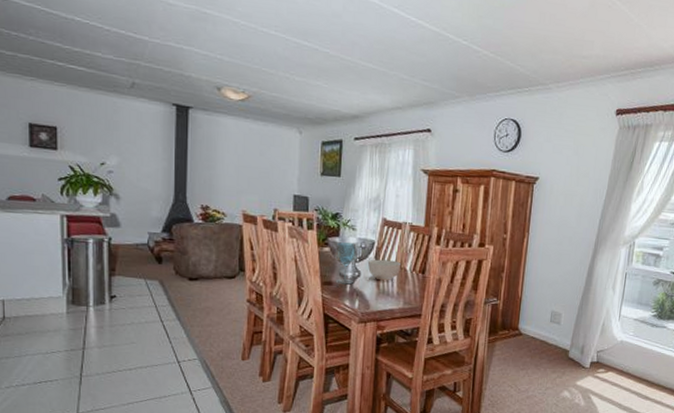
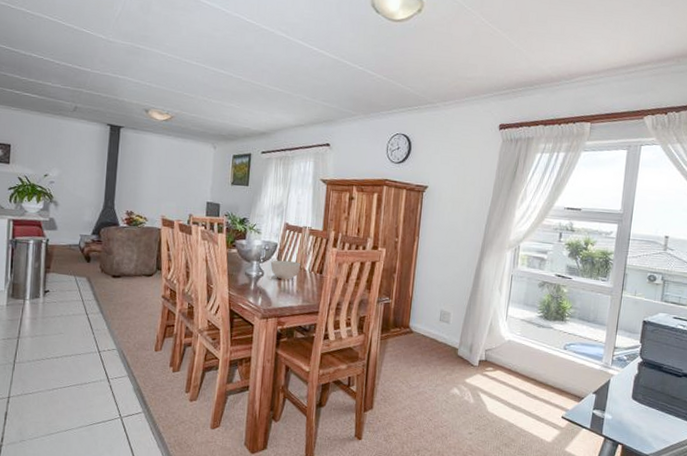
wine glass: present [334,242,358,285] -> none [240,244,262,283]

